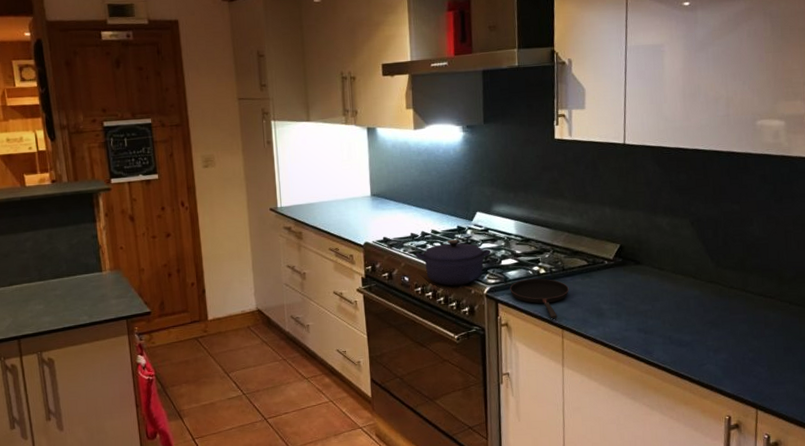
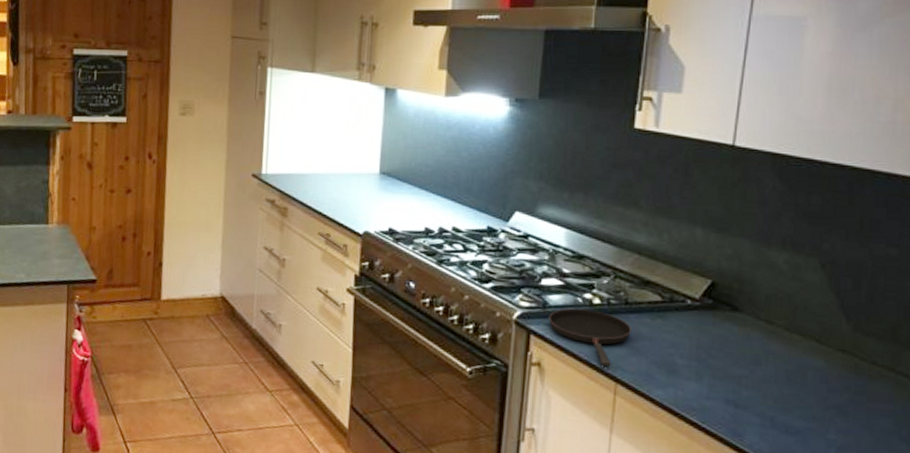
cooking pot: present [415,239,491,286] -> none [427,242,529,304]

